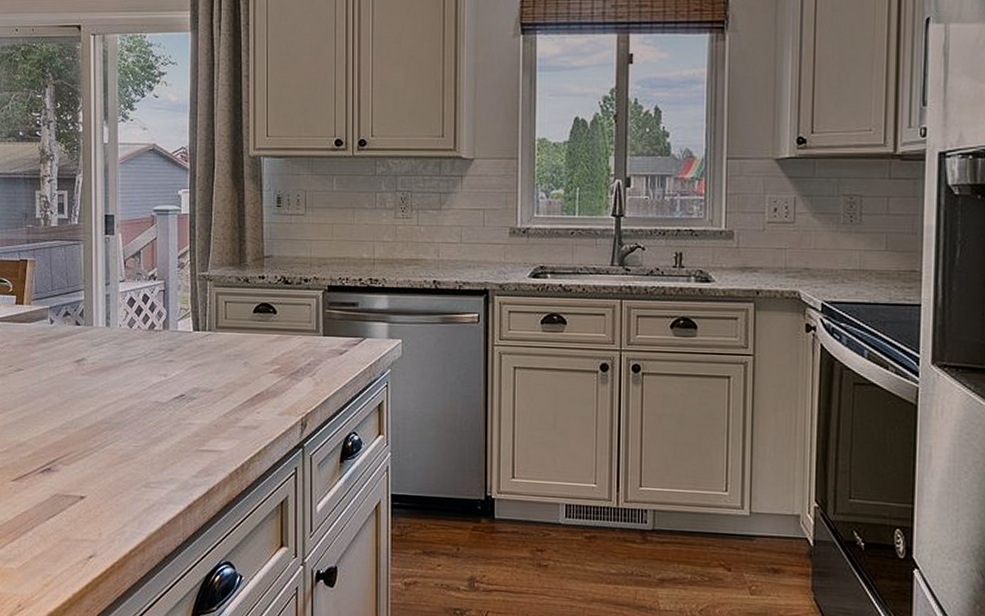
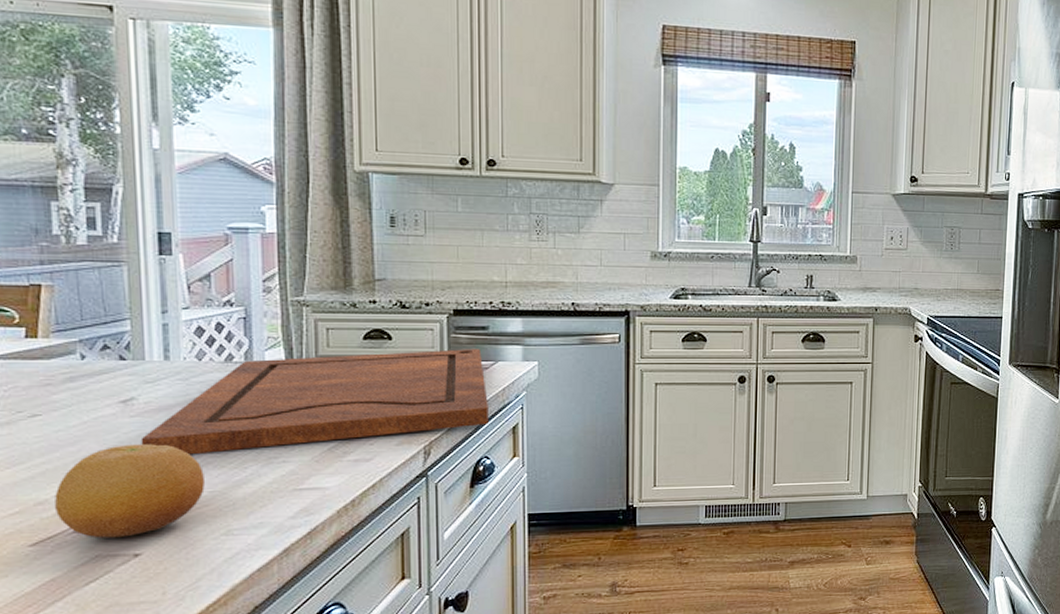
fruit: none [30,399,131,481] -> present [55,444,205,538]
cutting board: none [88,324,357,412] -> present [140,349,488,455]

